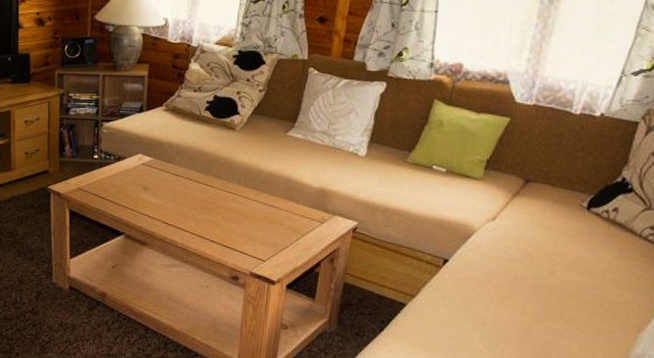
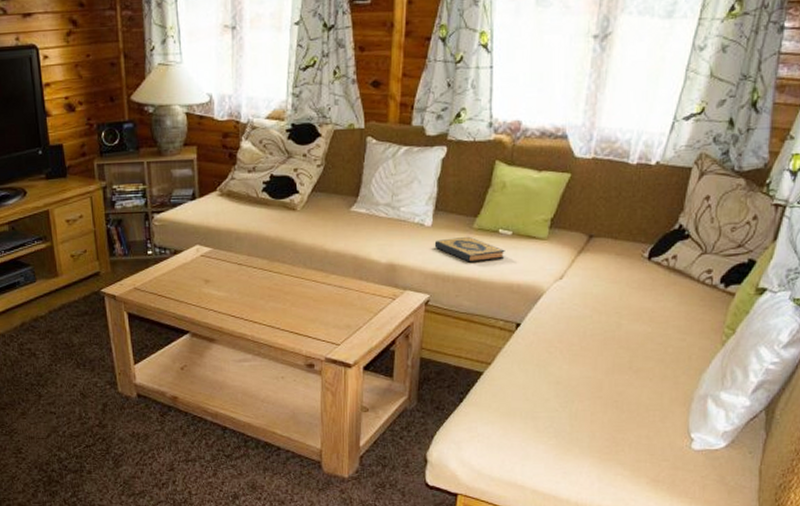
hardback book: none [366,169,438,195] -> present [434,236,505,262]

